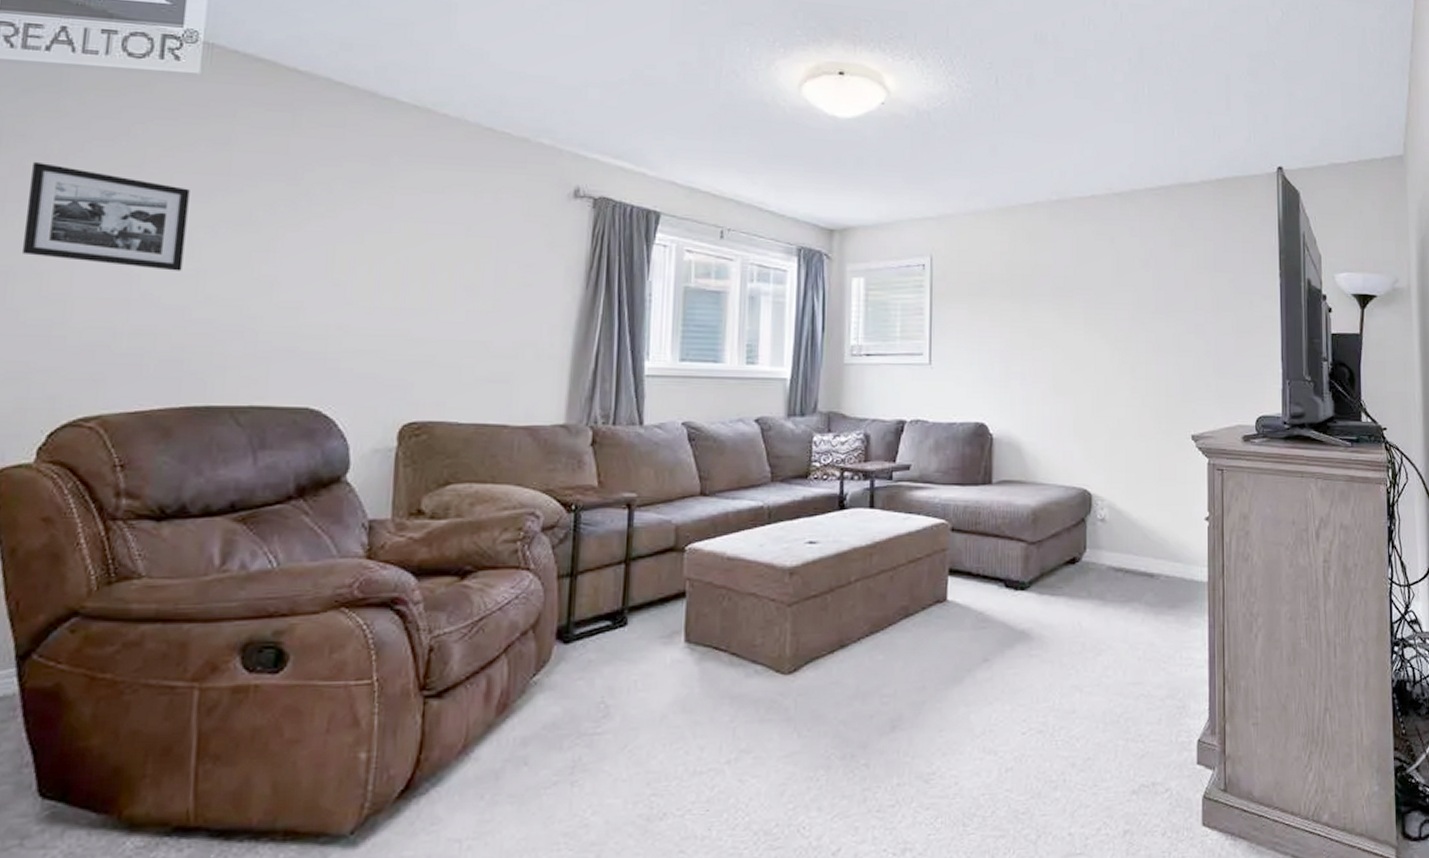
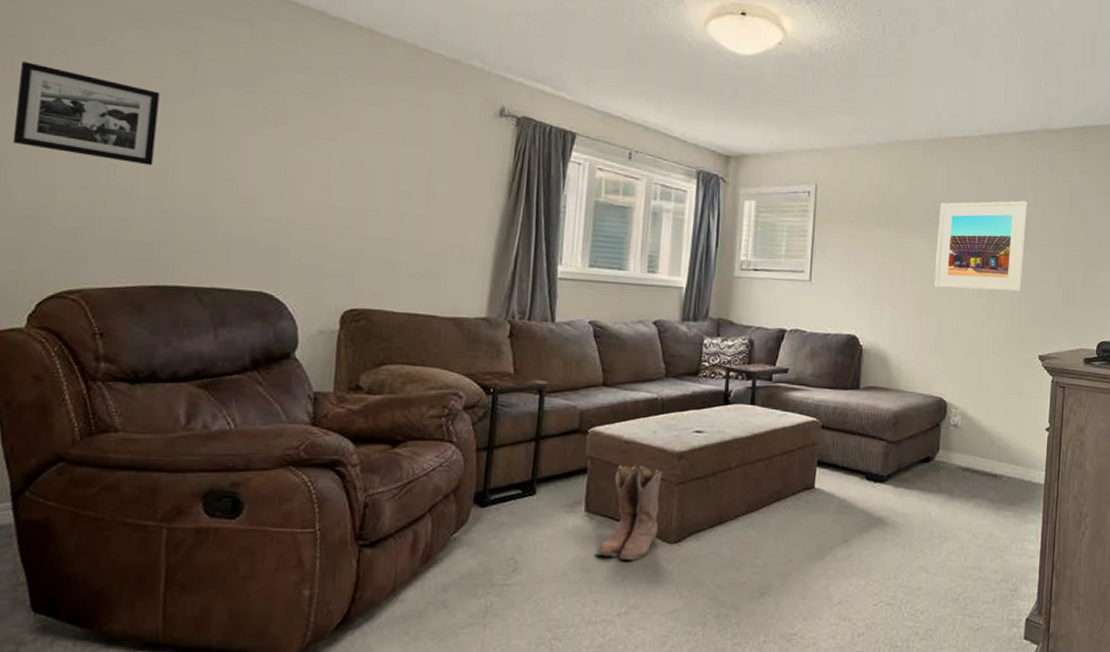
boots: none [698,585,774,698] -> present [595,465,664,561]
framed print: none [1070,263,1168,366] -> present [934,200,1028,292]

